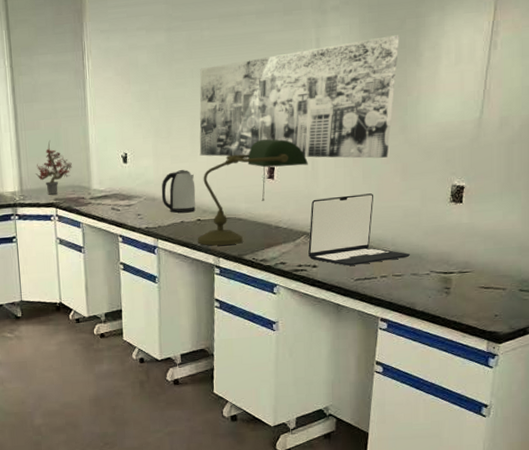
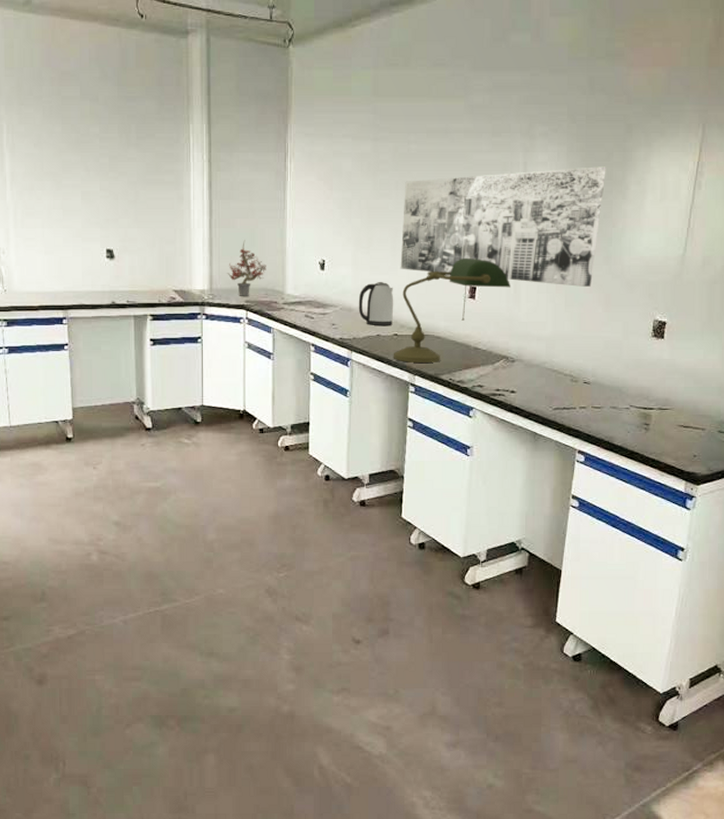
laptop: present [308,193,410,266] -> none [507,322,610,394]

